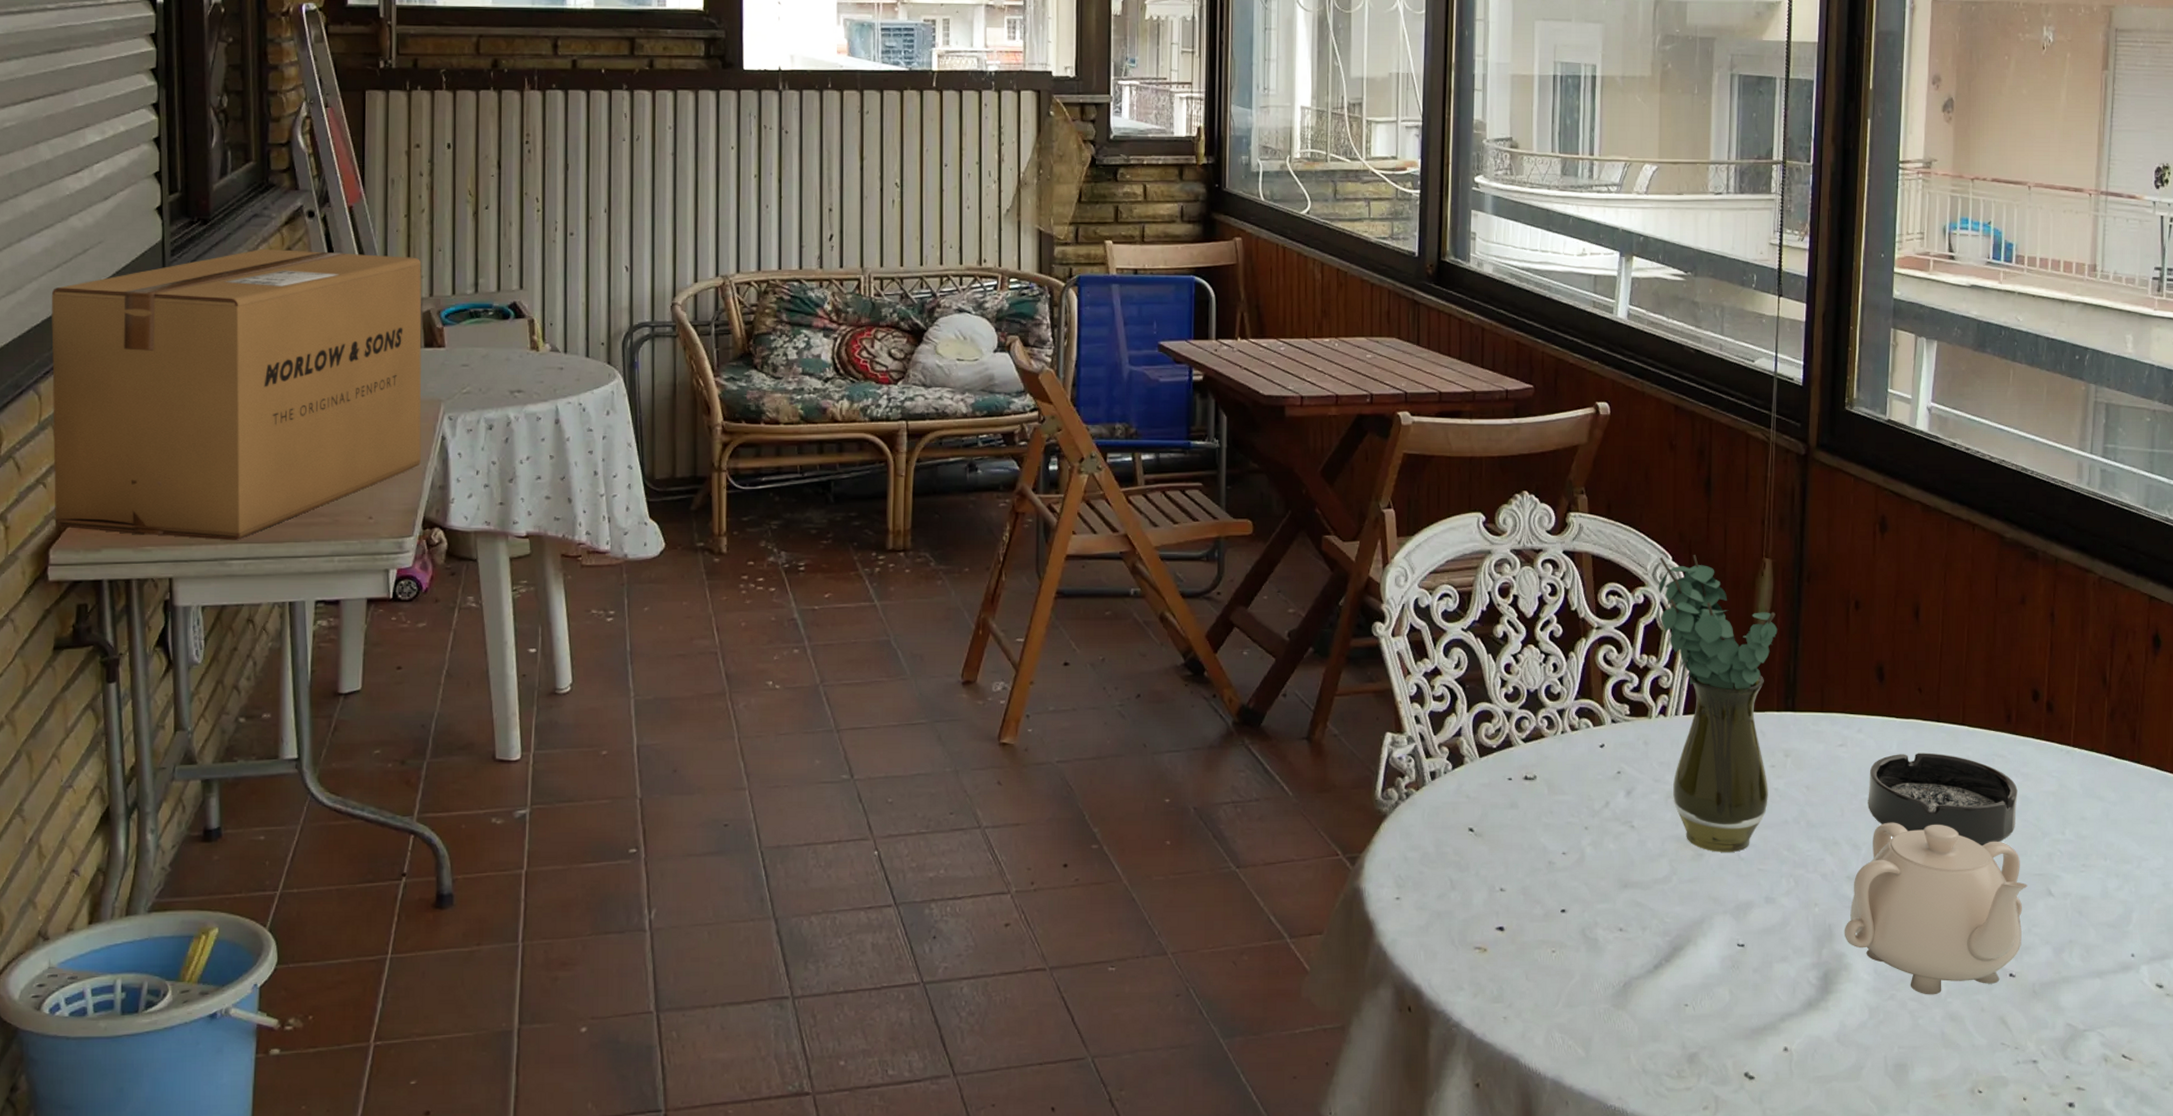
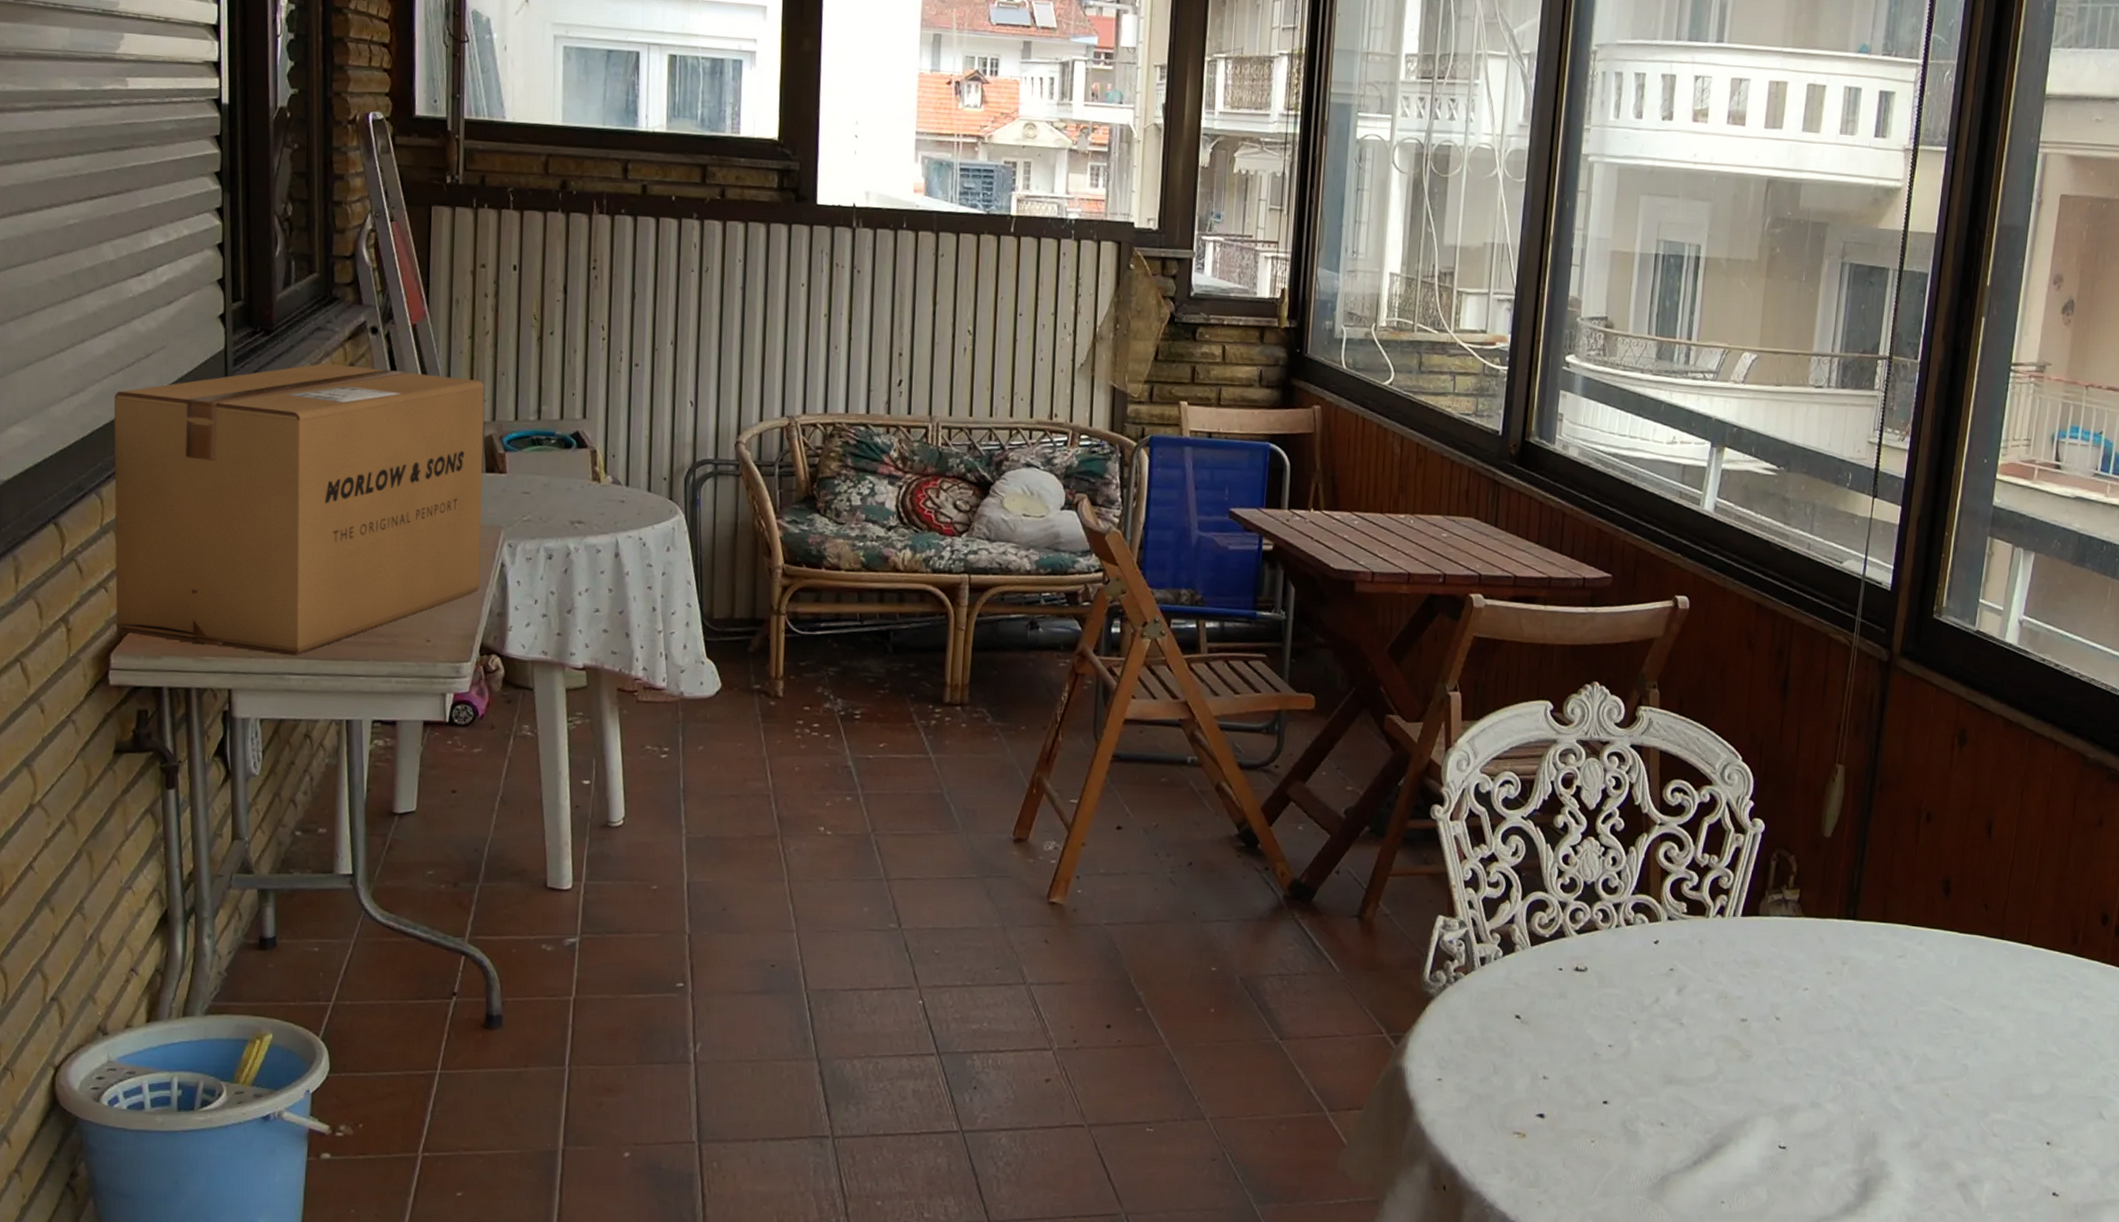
vase: present [1658,555,1778,852] -> none [1724,756,1845,1056]
teapot: present [1844,822,2027,995] -> none [1887,1036,2079,1209]
ashtray: present [1868,753,2018,845] -> none [1922,969,2078,1065]

